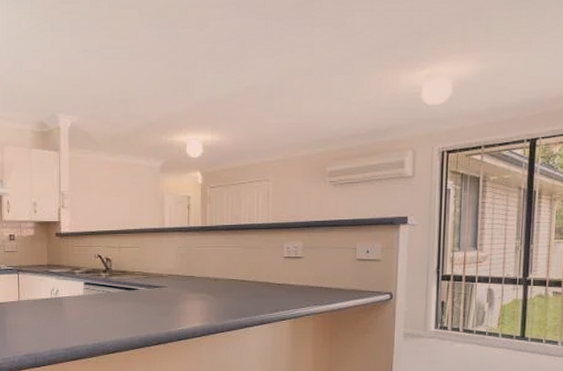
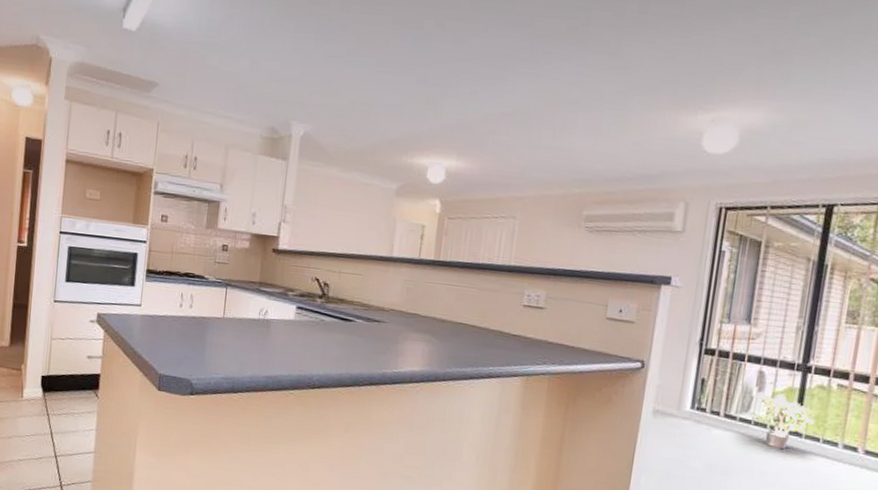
potted plant: none [486,306,537,353] -> present [754,391,815,450]

